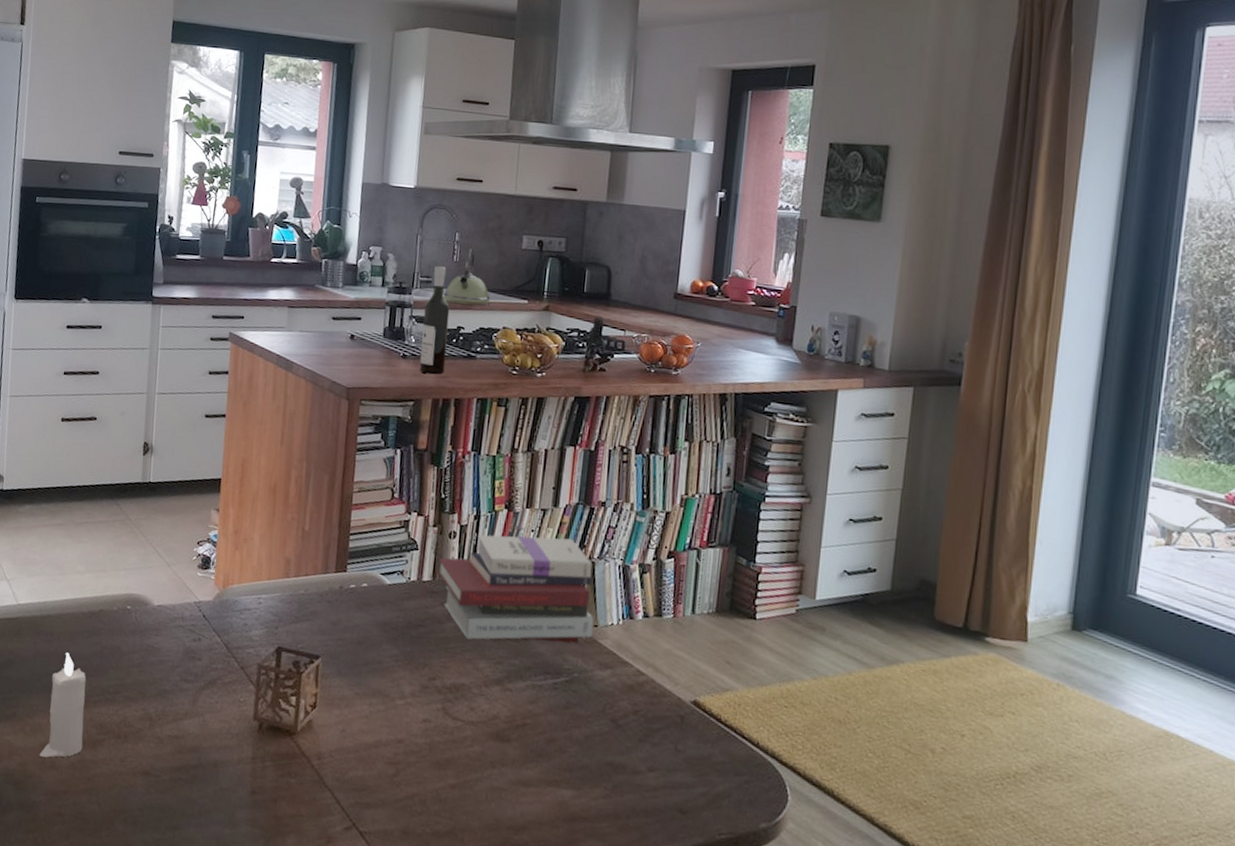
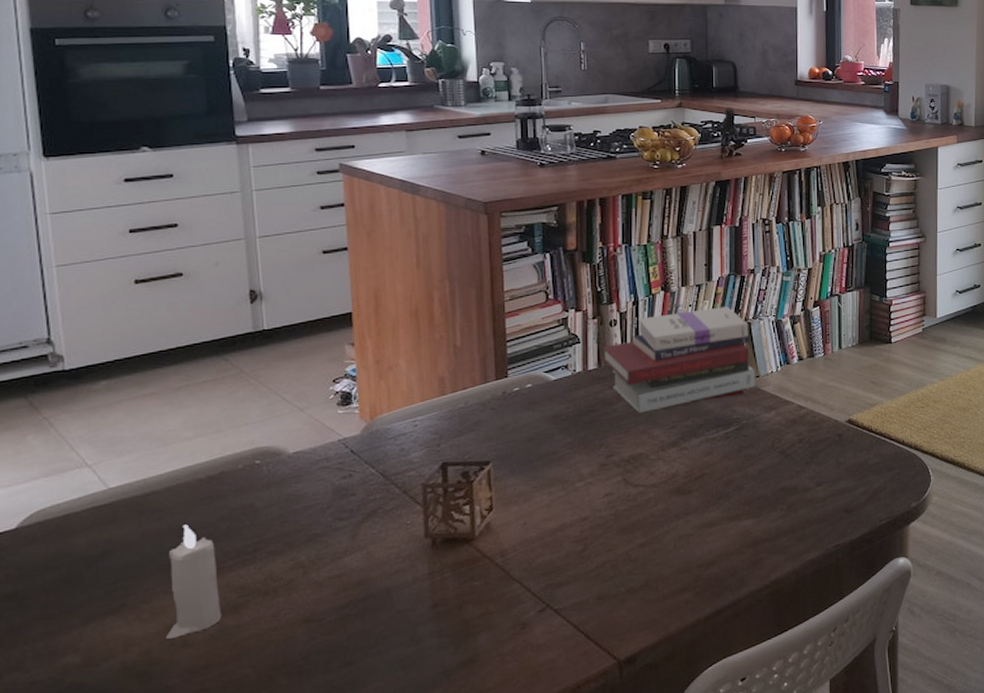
bottle: present [419,266,450,375] -> none [557,76,585,179]
kettle: present [444,249,491,307] -> none [576,57,624,110]

